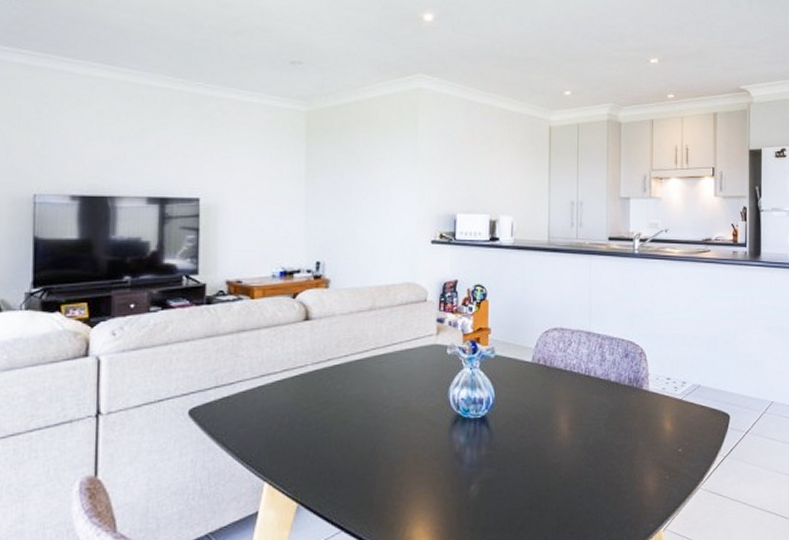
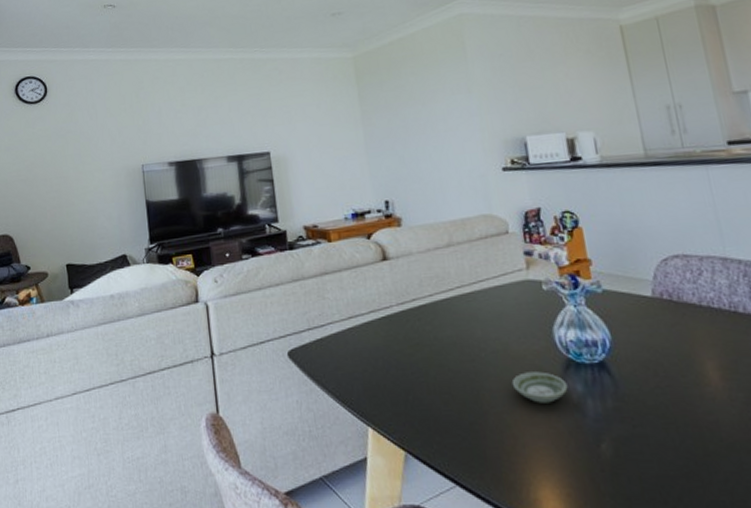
saucer: none [406,426,453,454] -> present [511,371,568,403]

